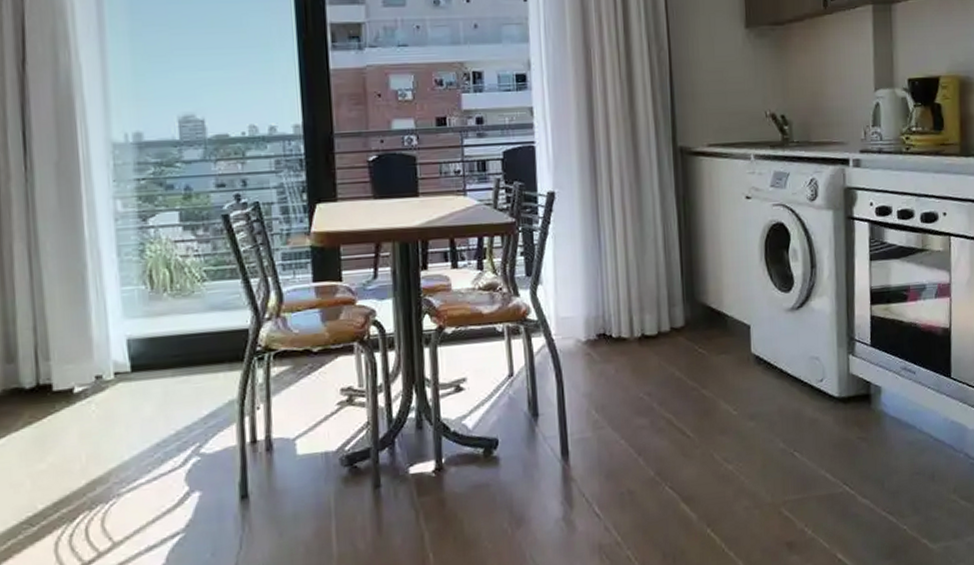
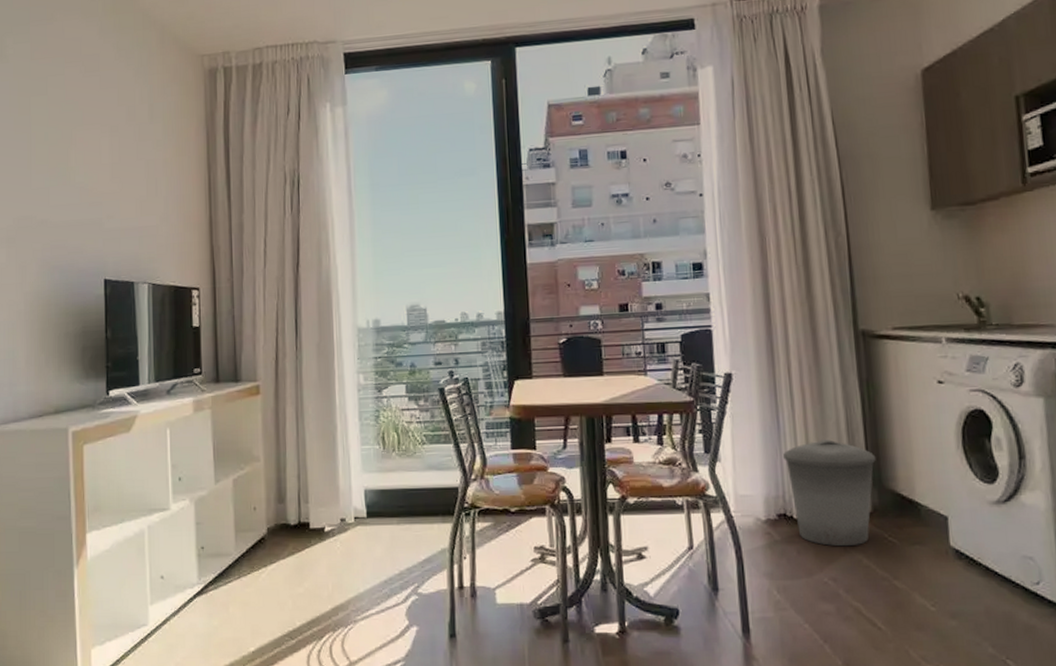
trash can: none [604,257,690,362] -> present [783,439,876,547]

